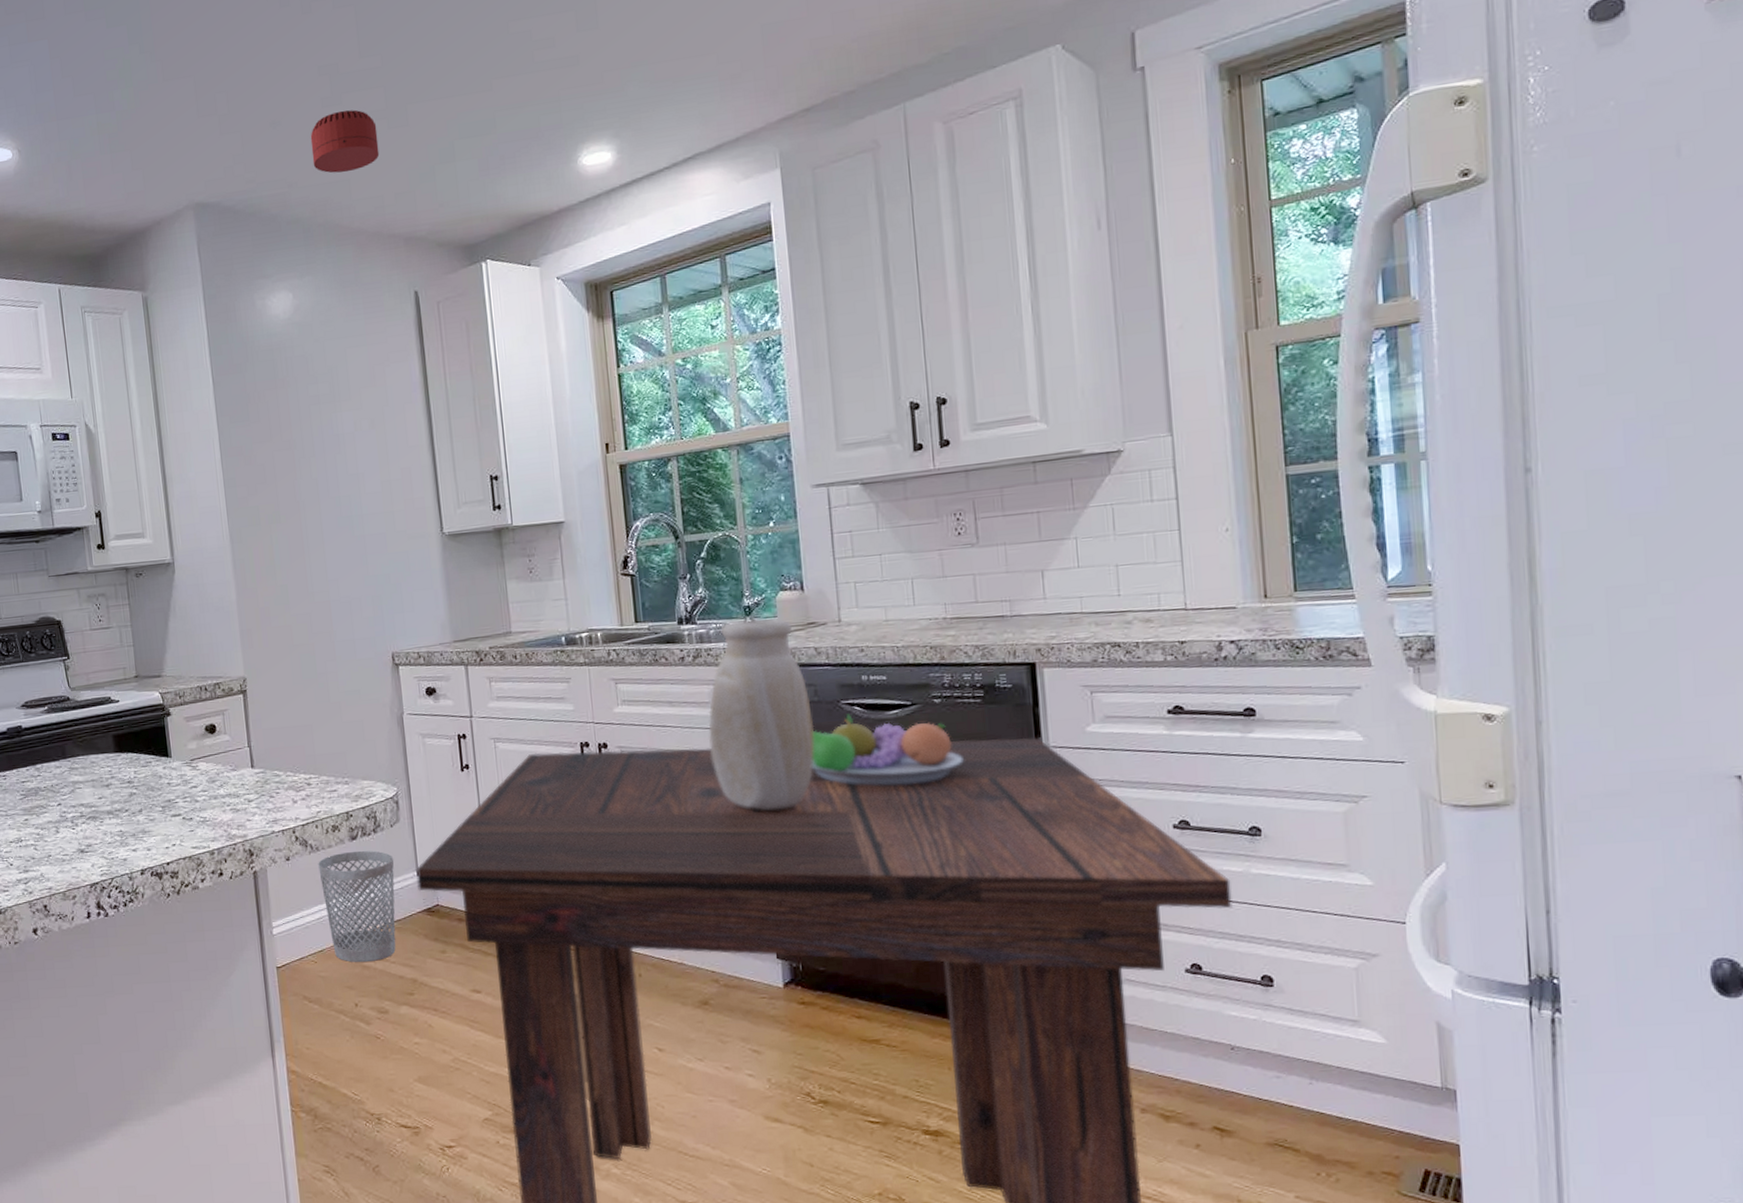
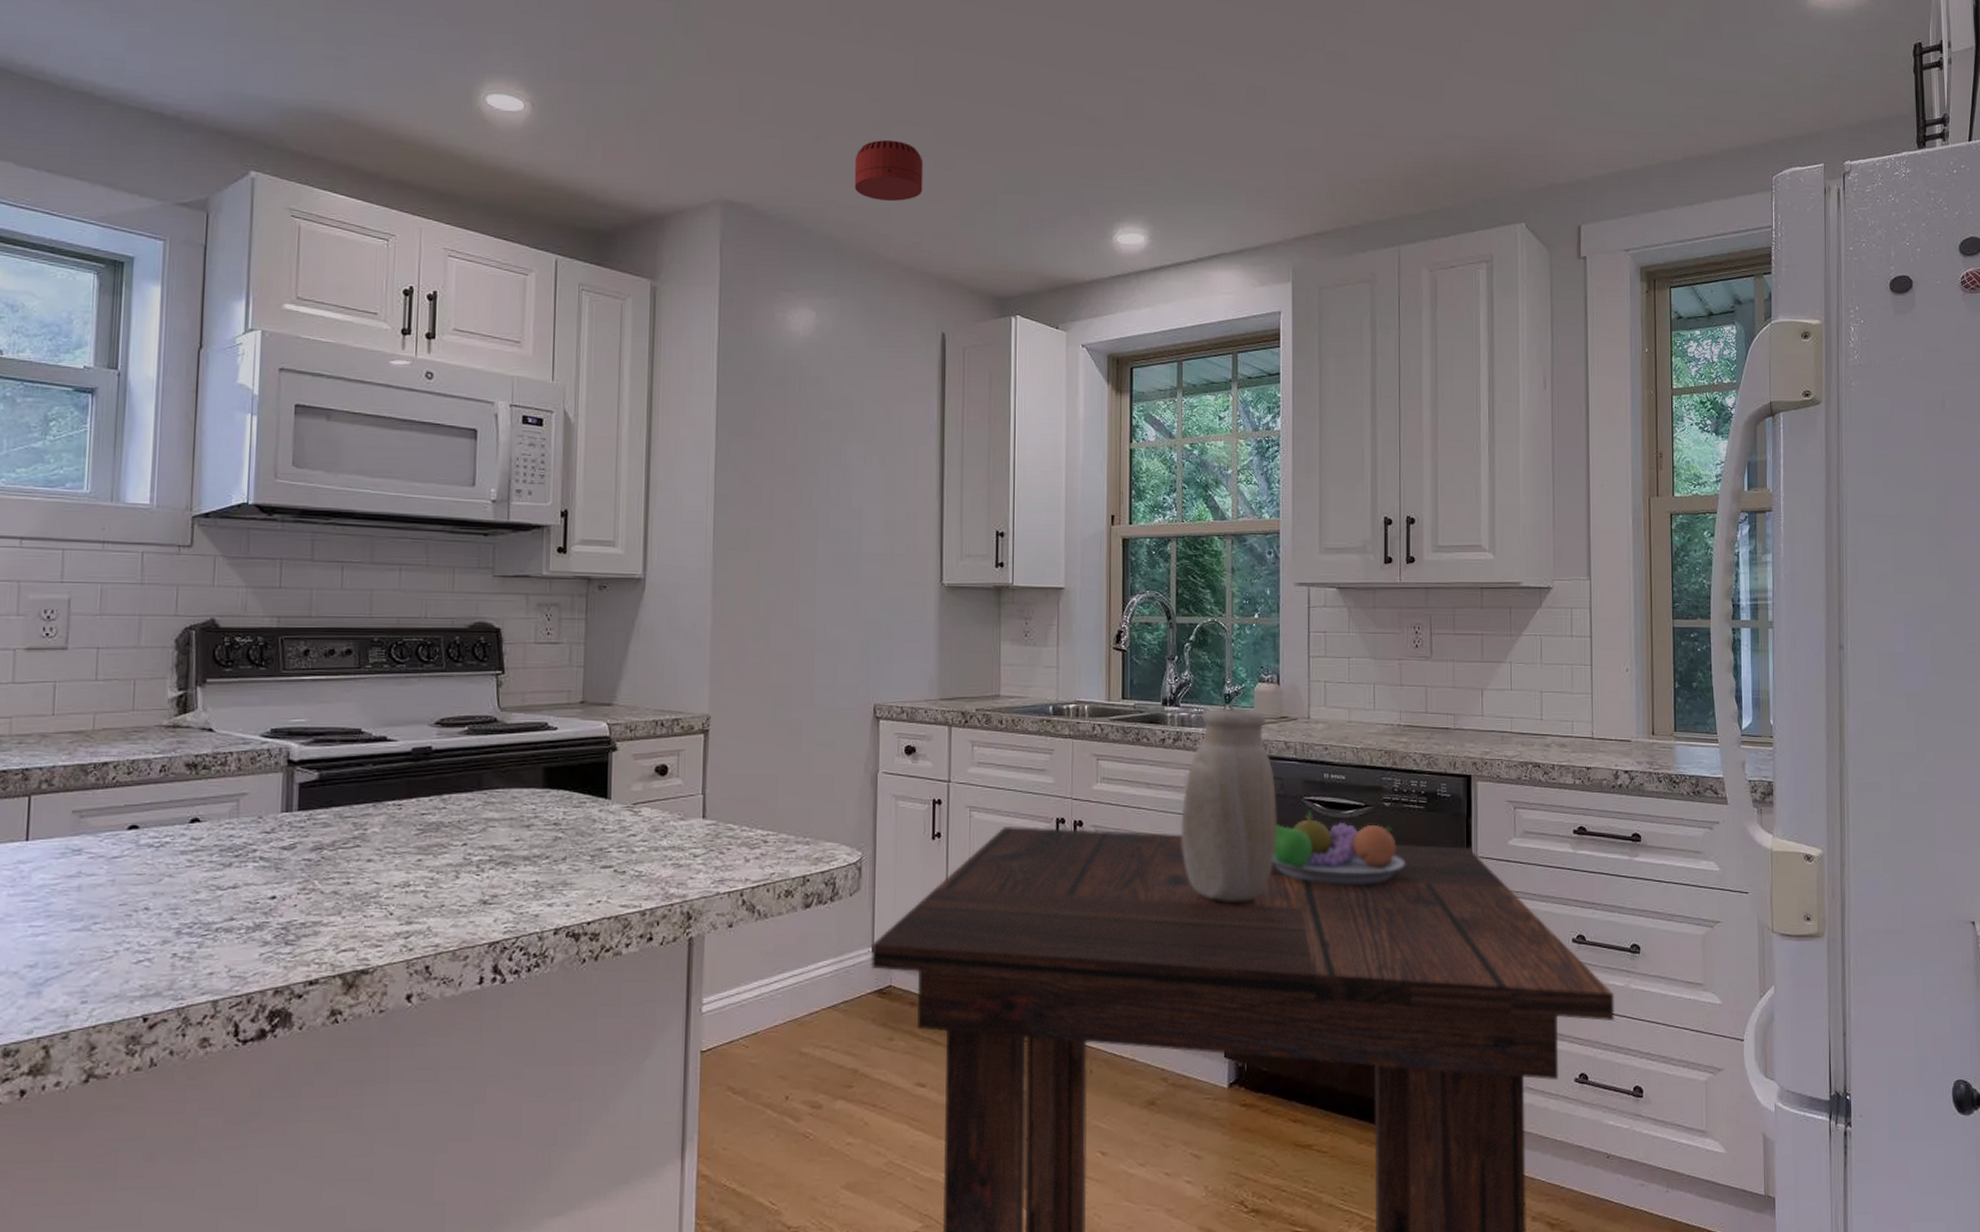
wastebasket: present [318,850,396,963] -> none [764,920,849,1049]

